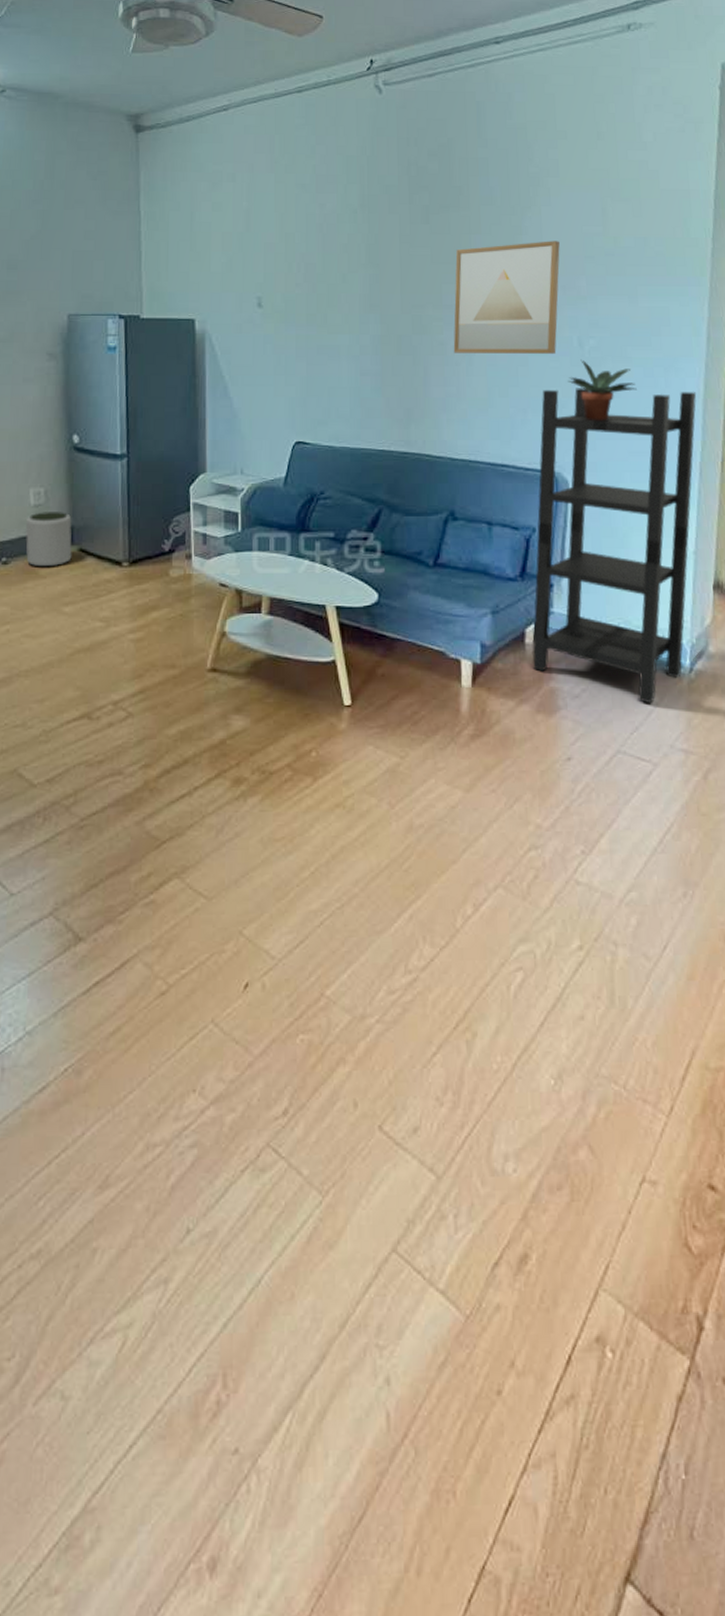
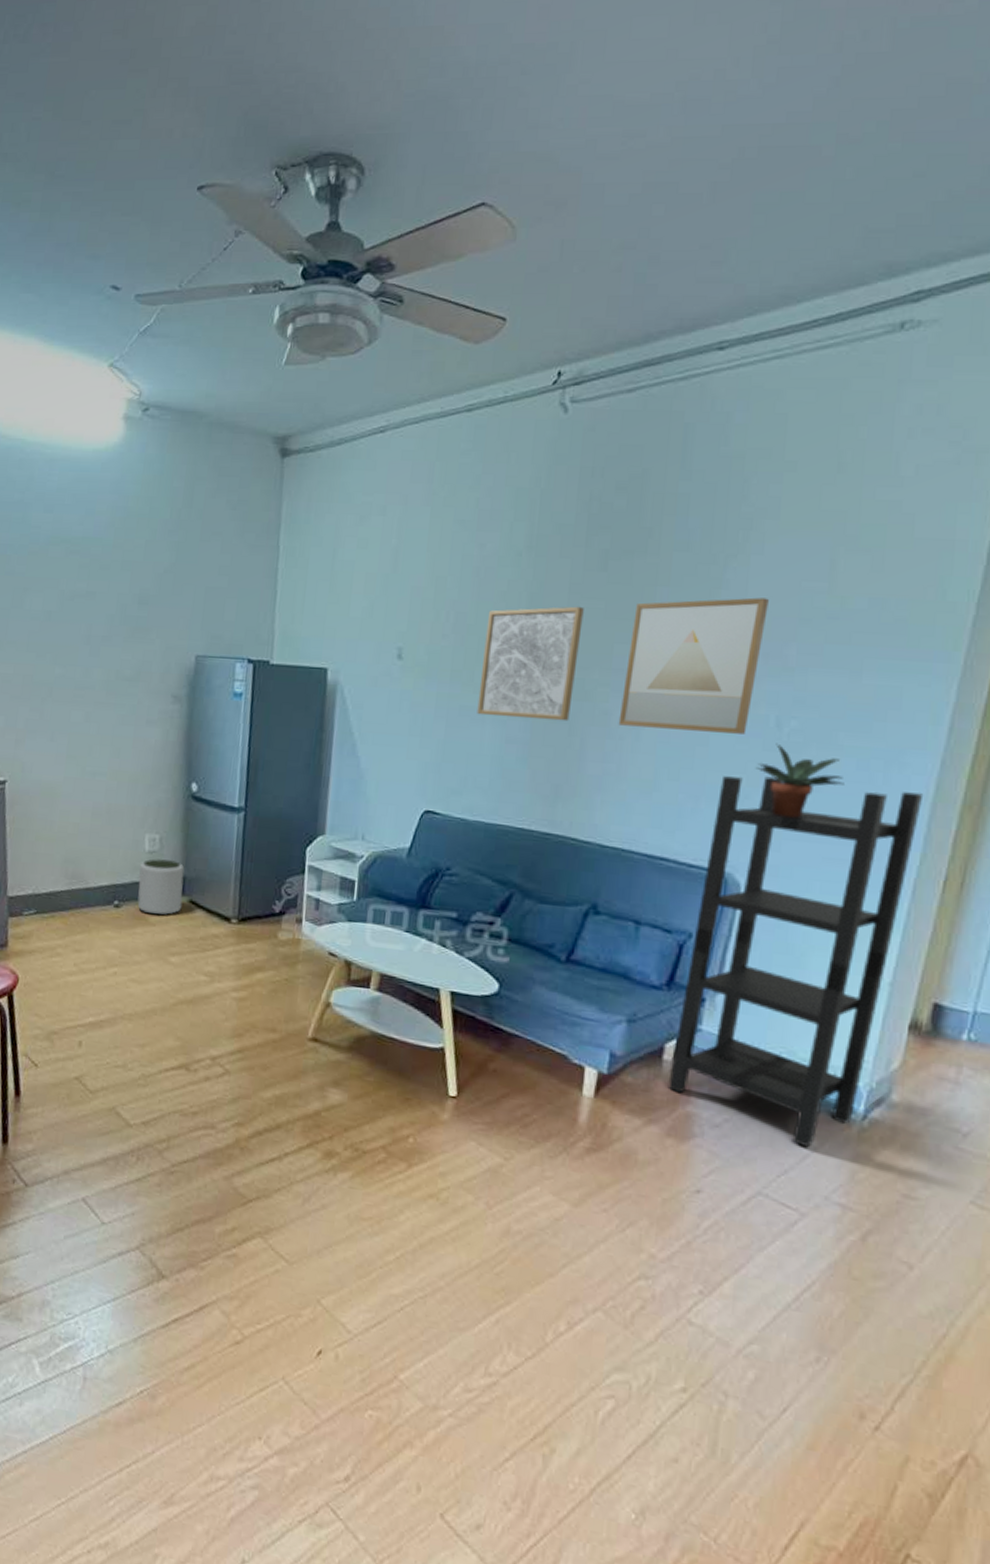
wall art: none [332,254,414,353] -> present [477,606,584,722]

